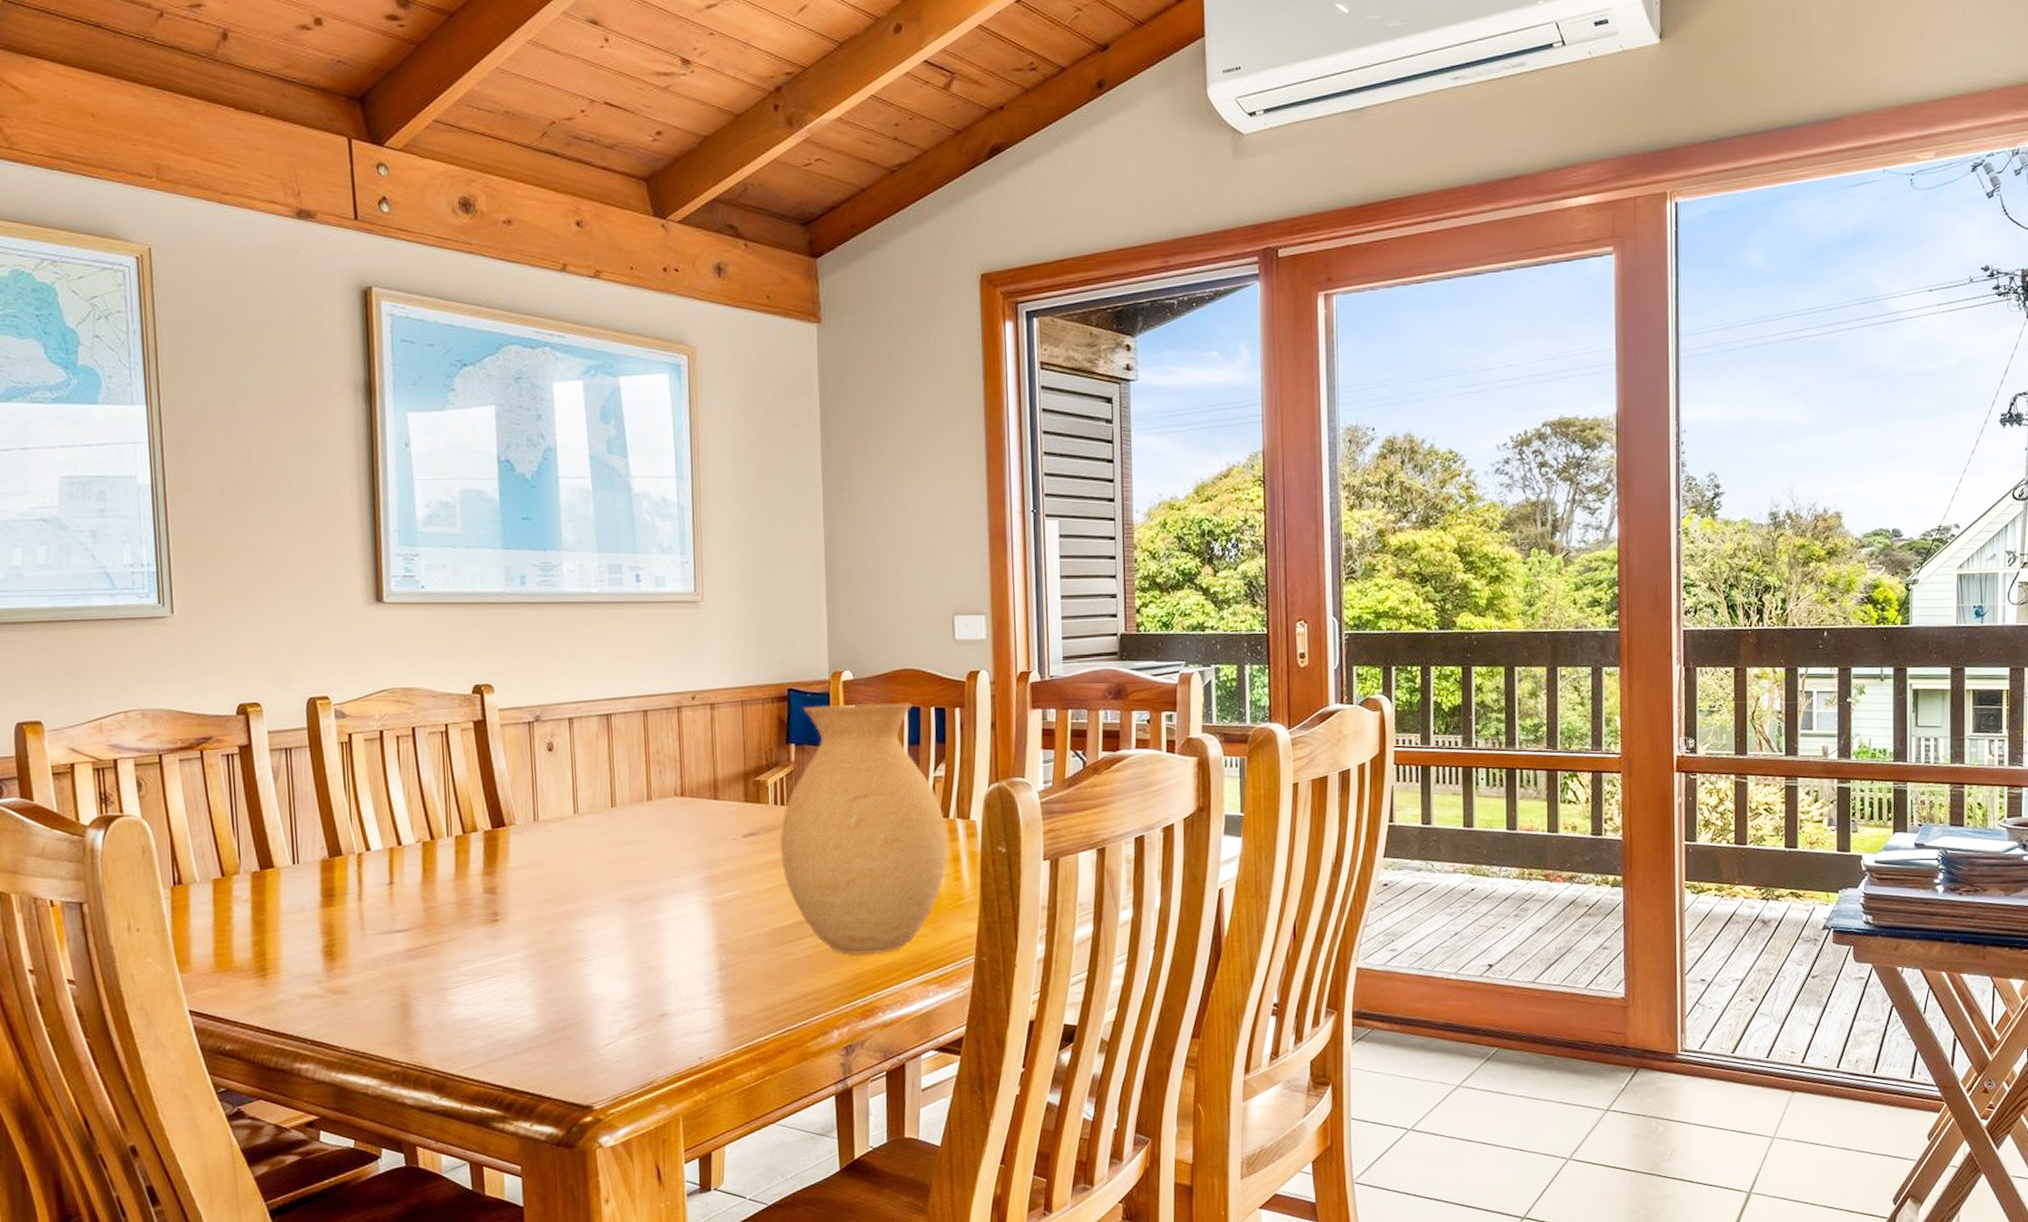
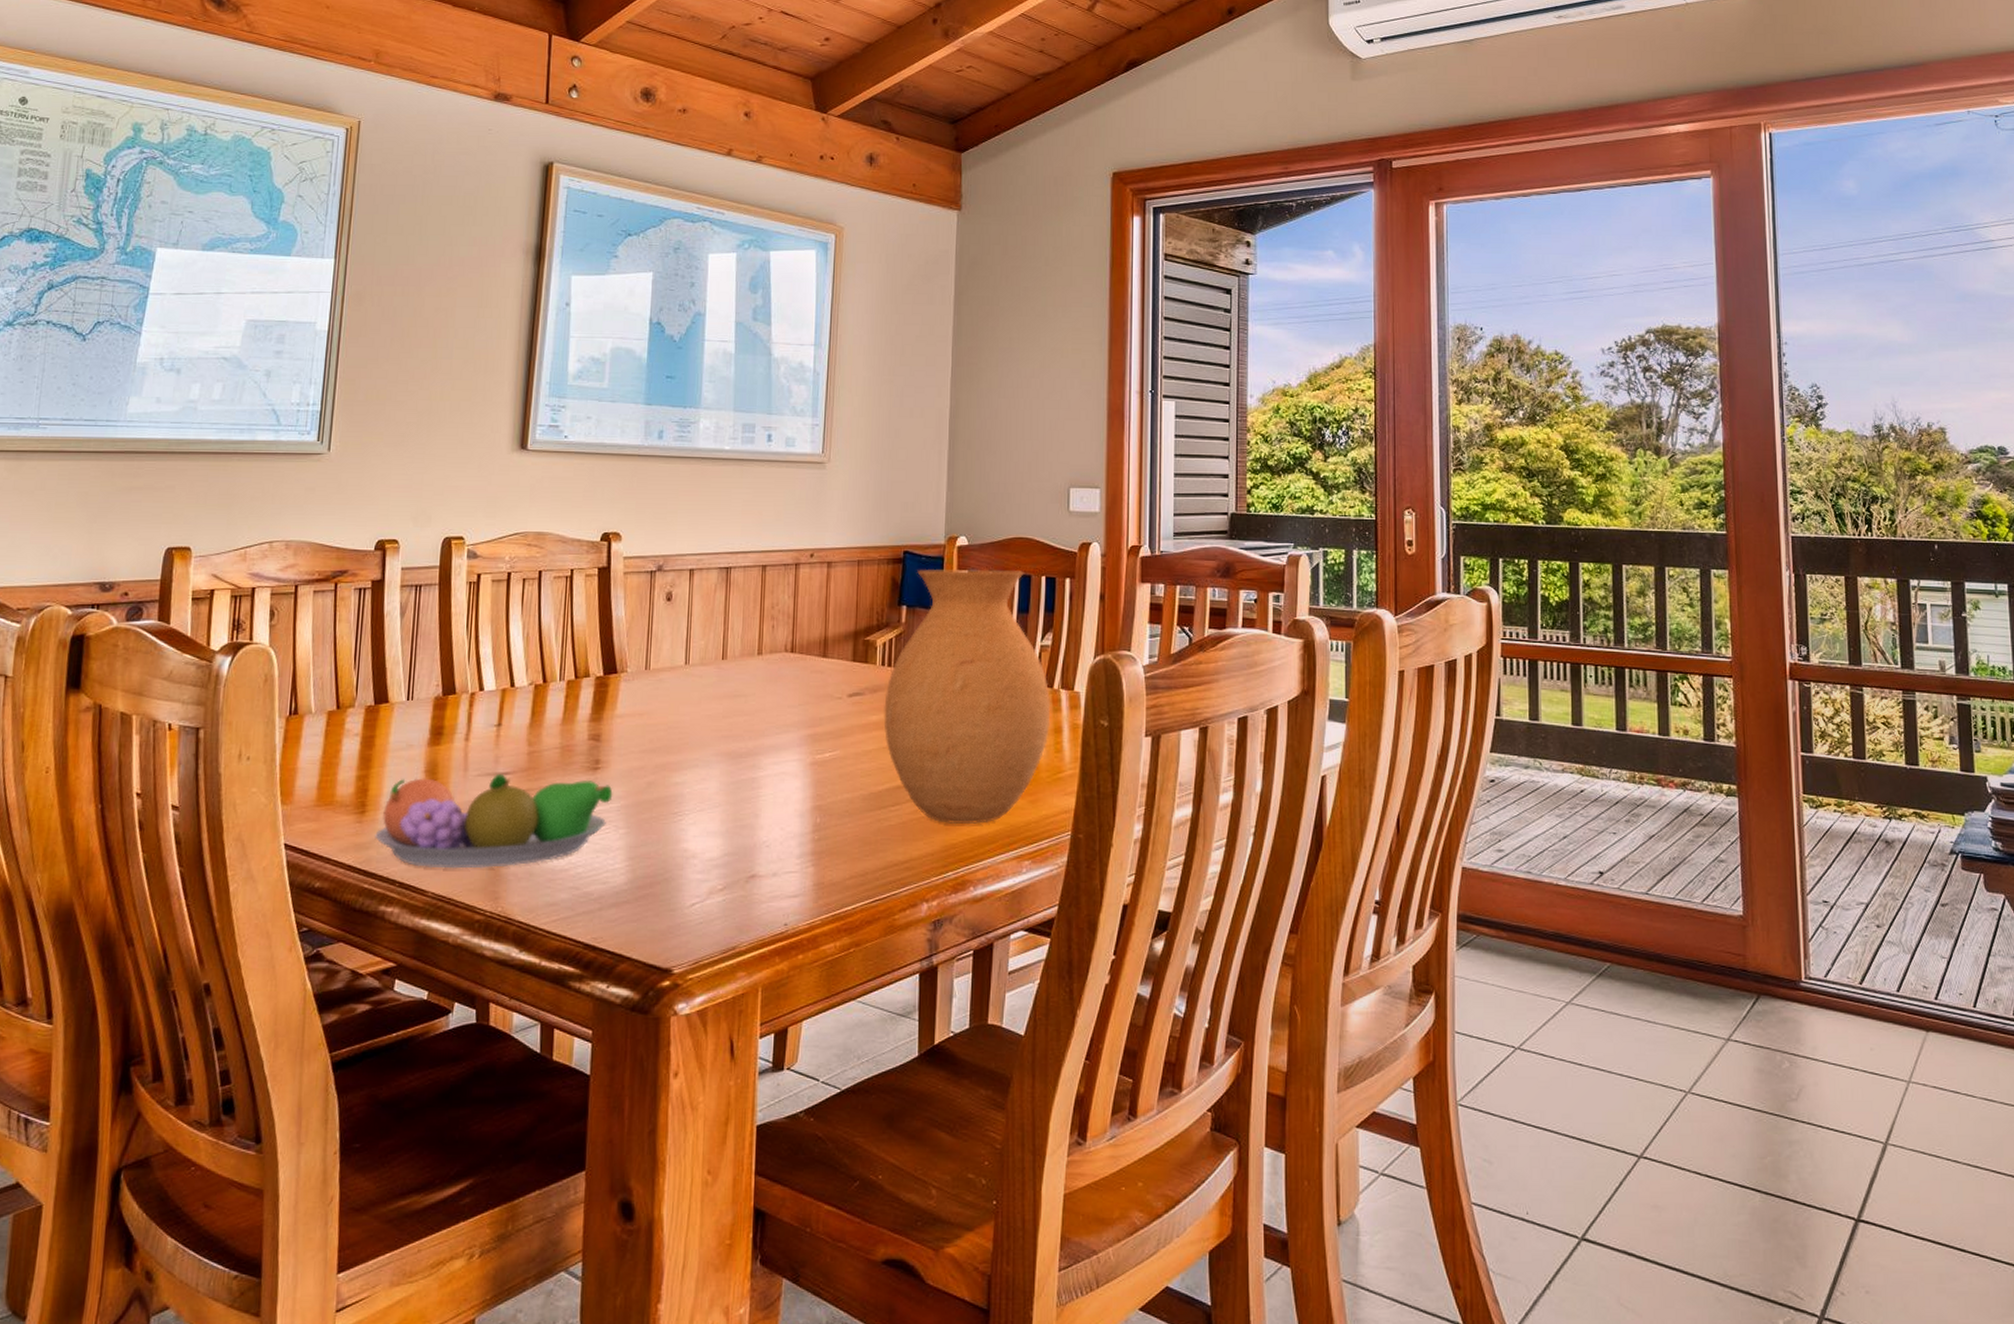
fruit bowl: none [279,931,515,1026] -> present [375,774,613,869]

